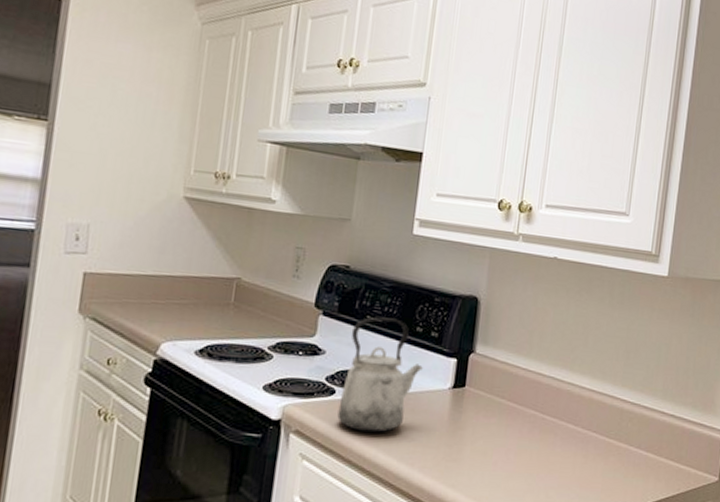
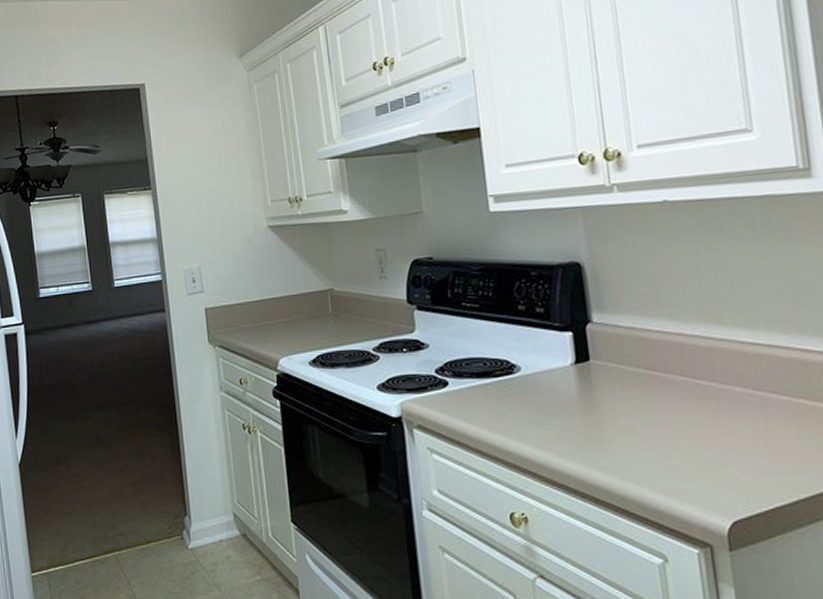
kettle: present [337,317,423,433] -> none [449,300,536,421]

